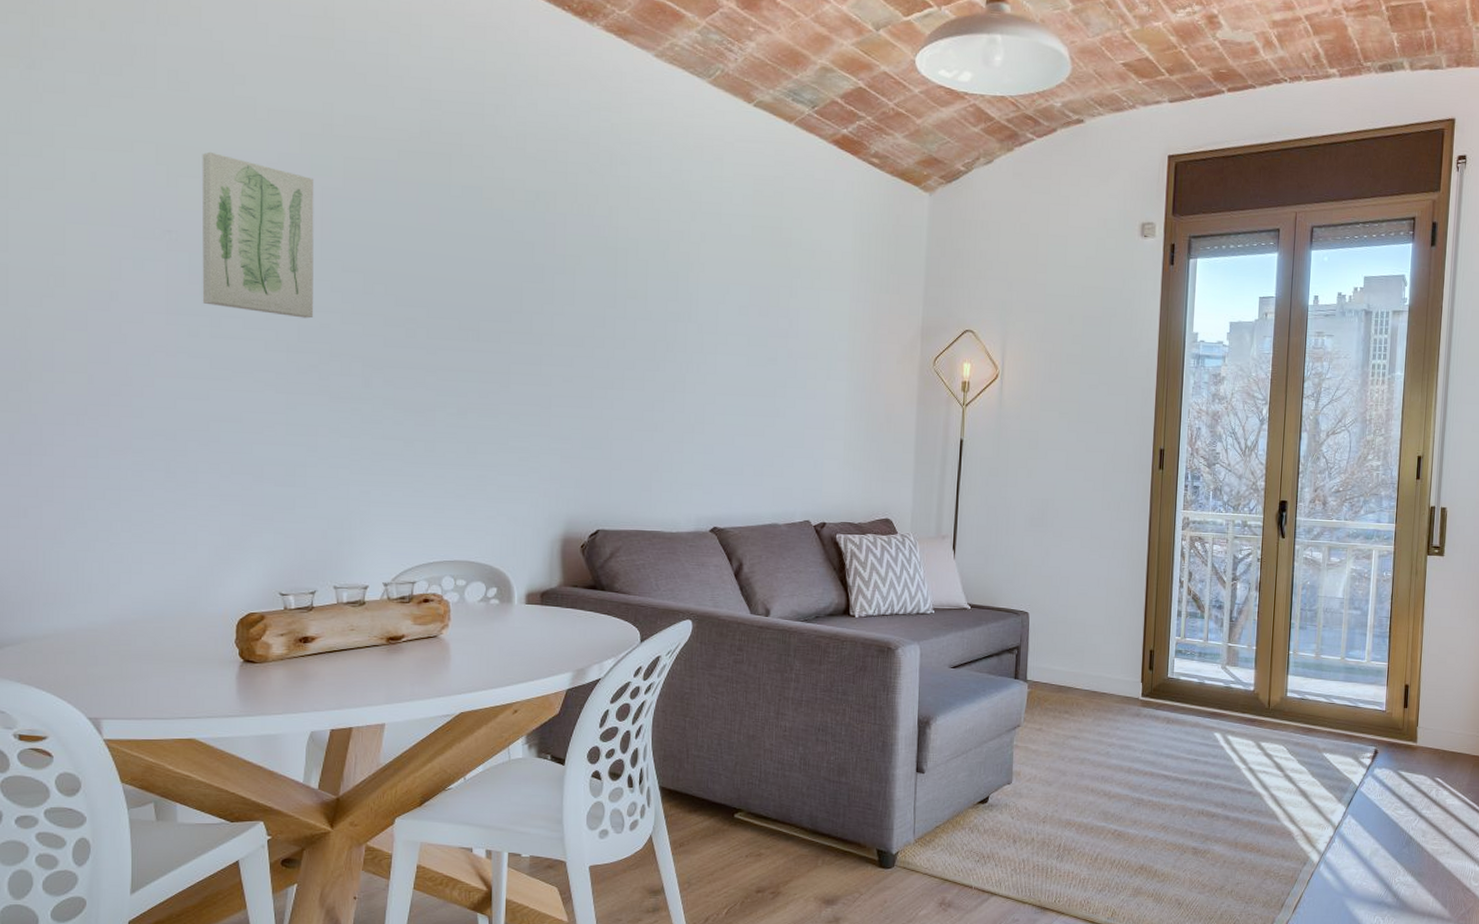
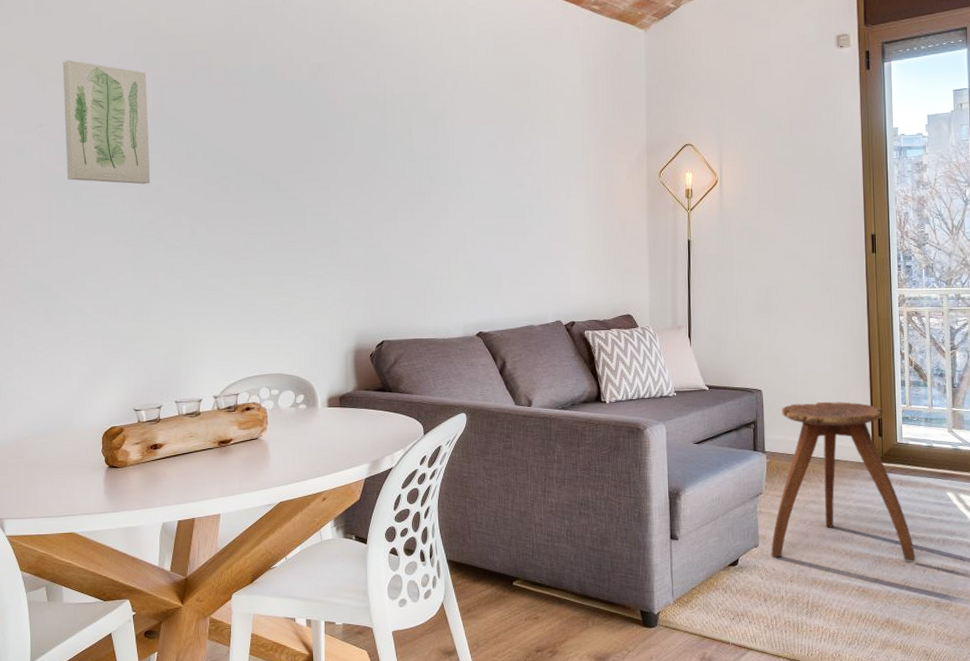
stool: none [1024,629,1177,805] -> present [771,402,916,561]

